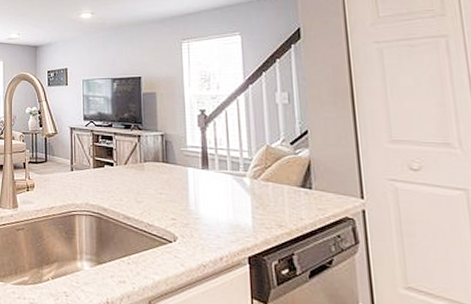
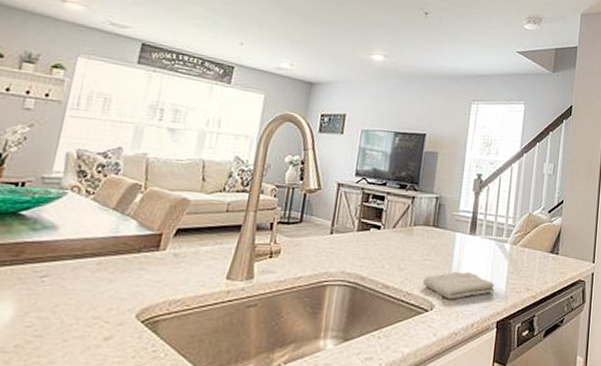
washcloth: none [161,205,240,233] -> present [422,271,495,300]

